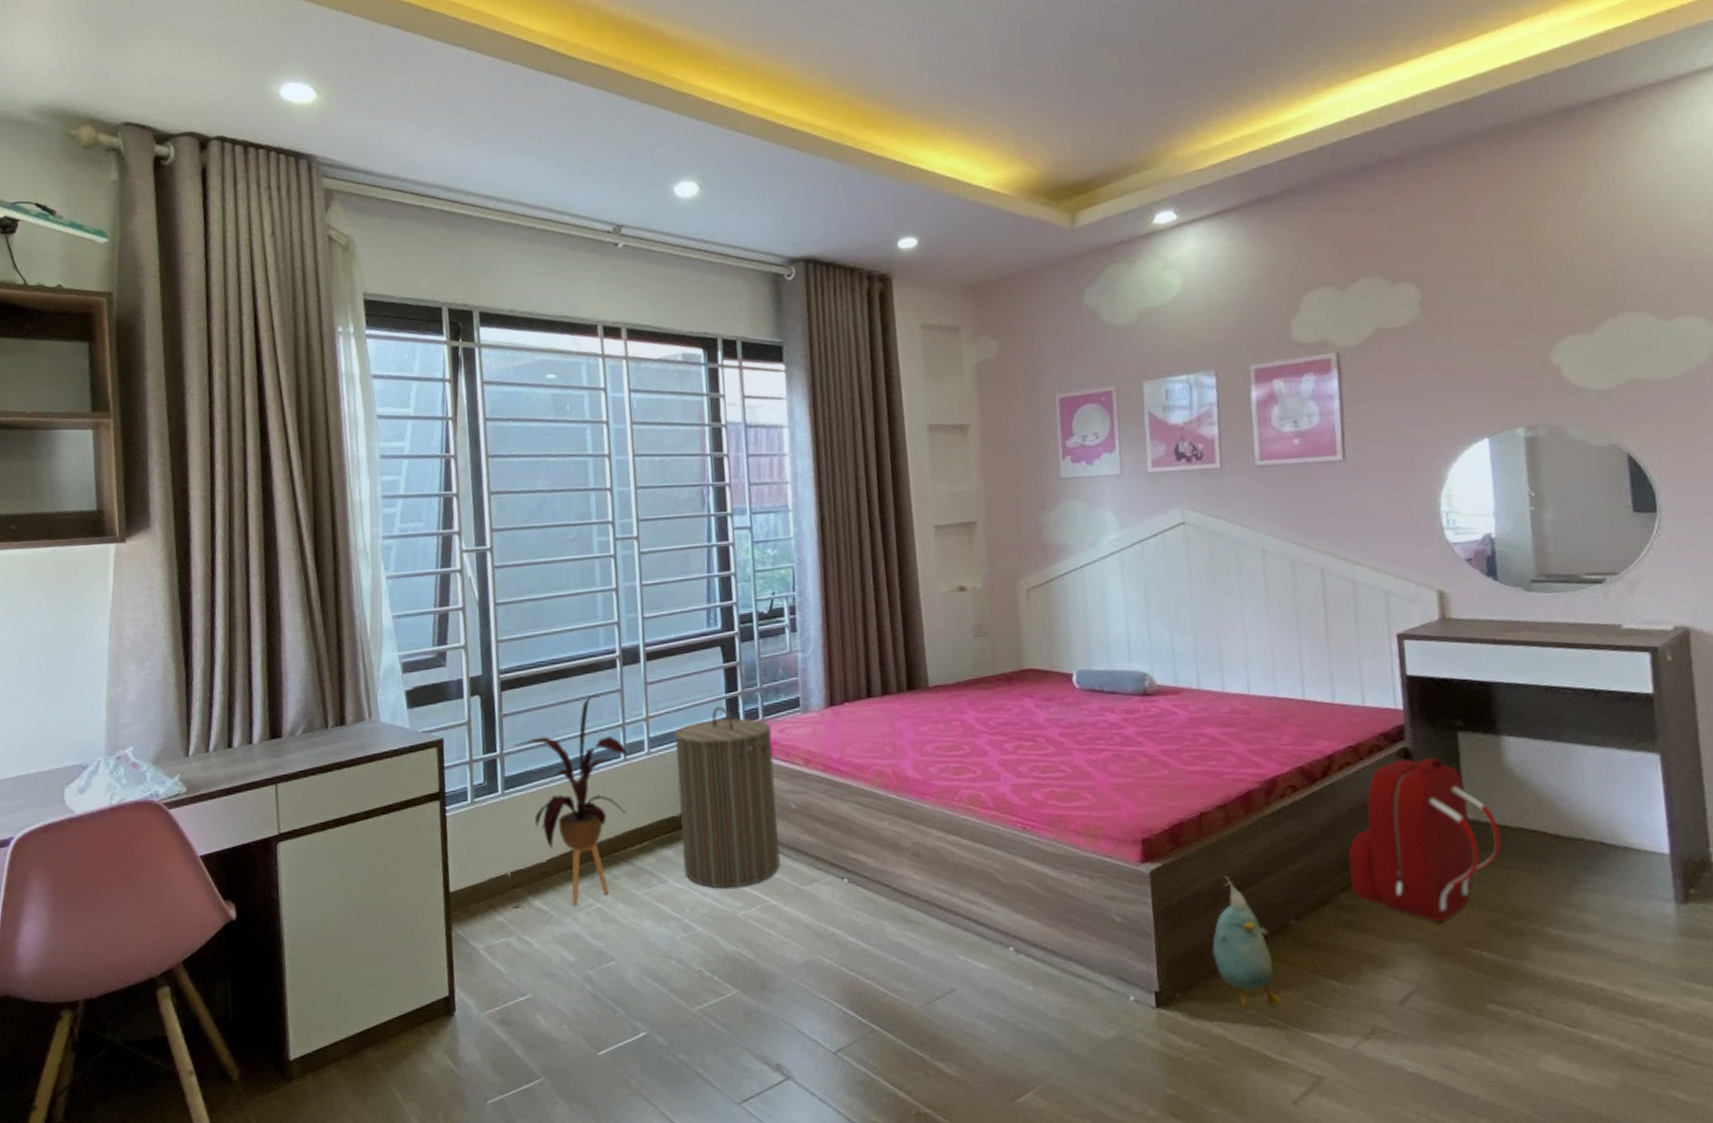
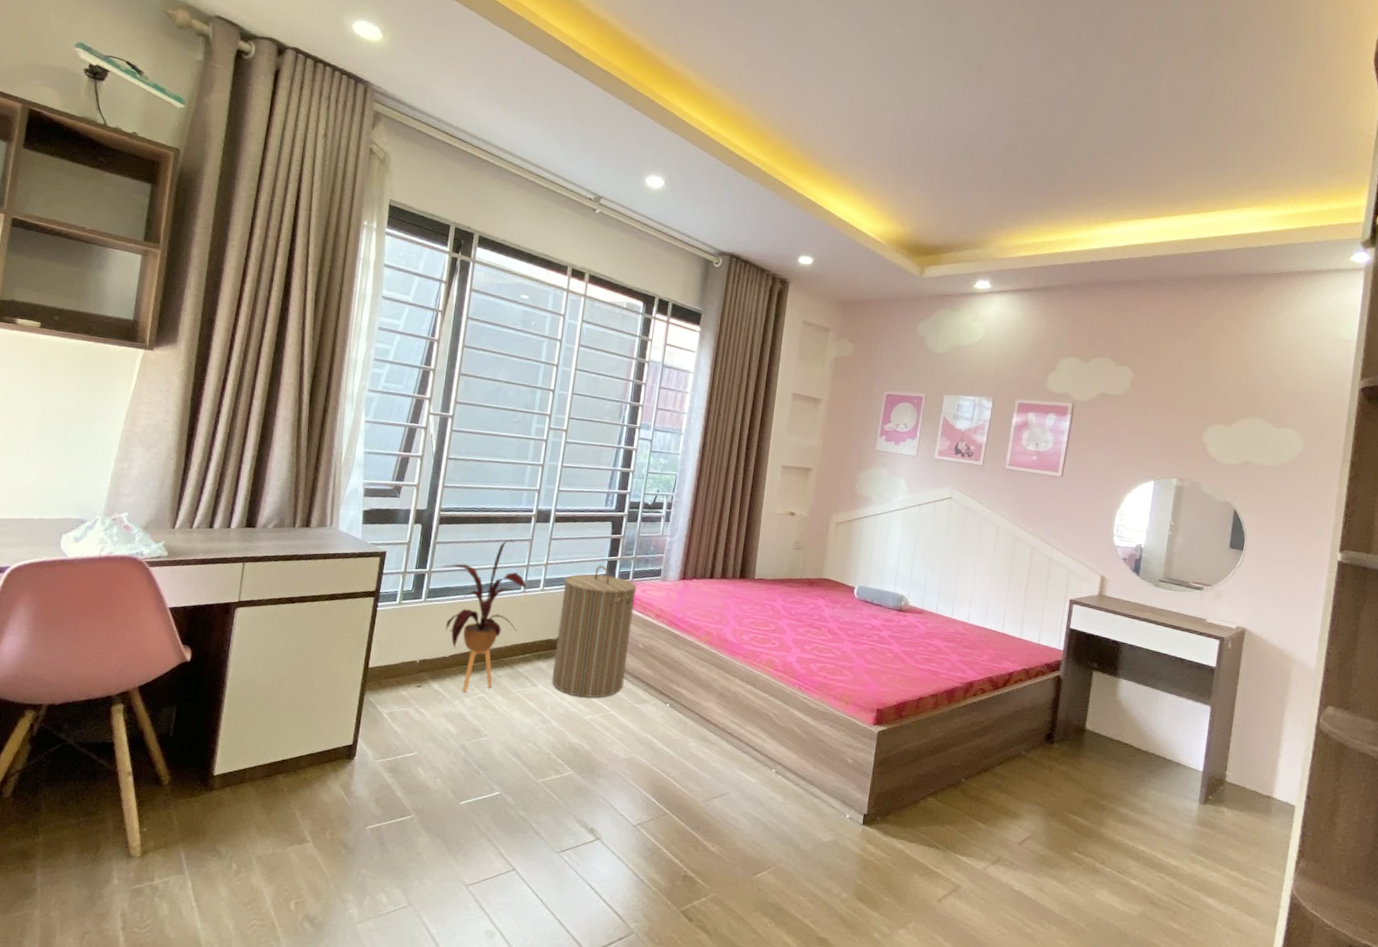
plush toy: present [1212,877,1282,1009] -> none [907,743,946,835]
backpack: present [1347,758,1501,924] -> none [1005,682,1105,795]

